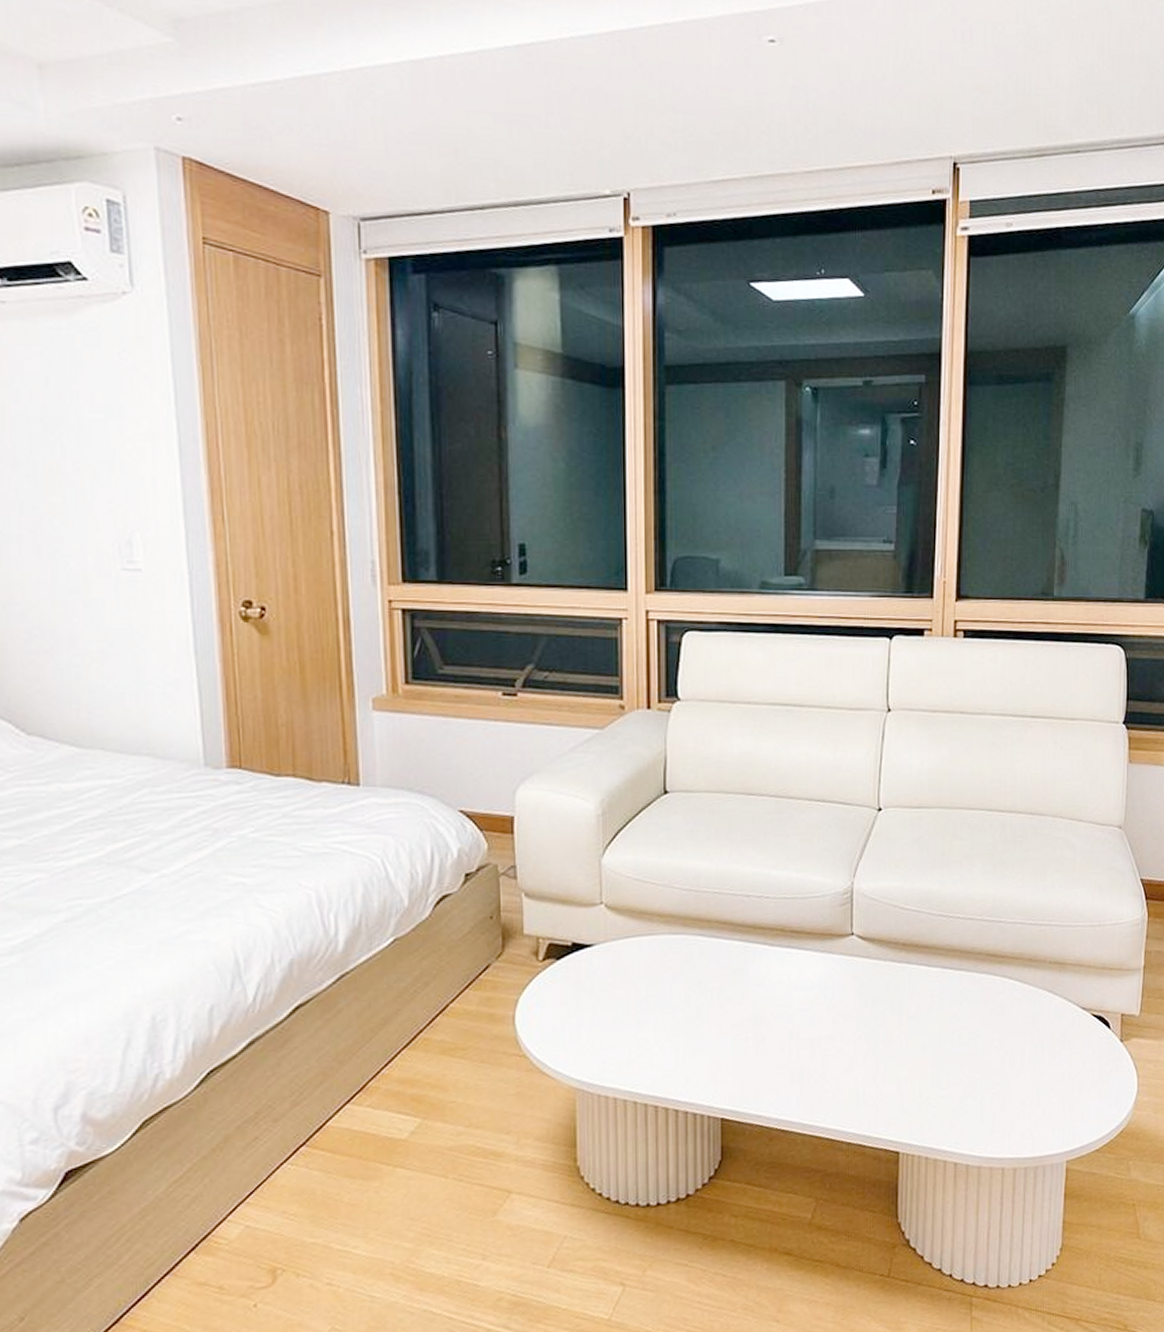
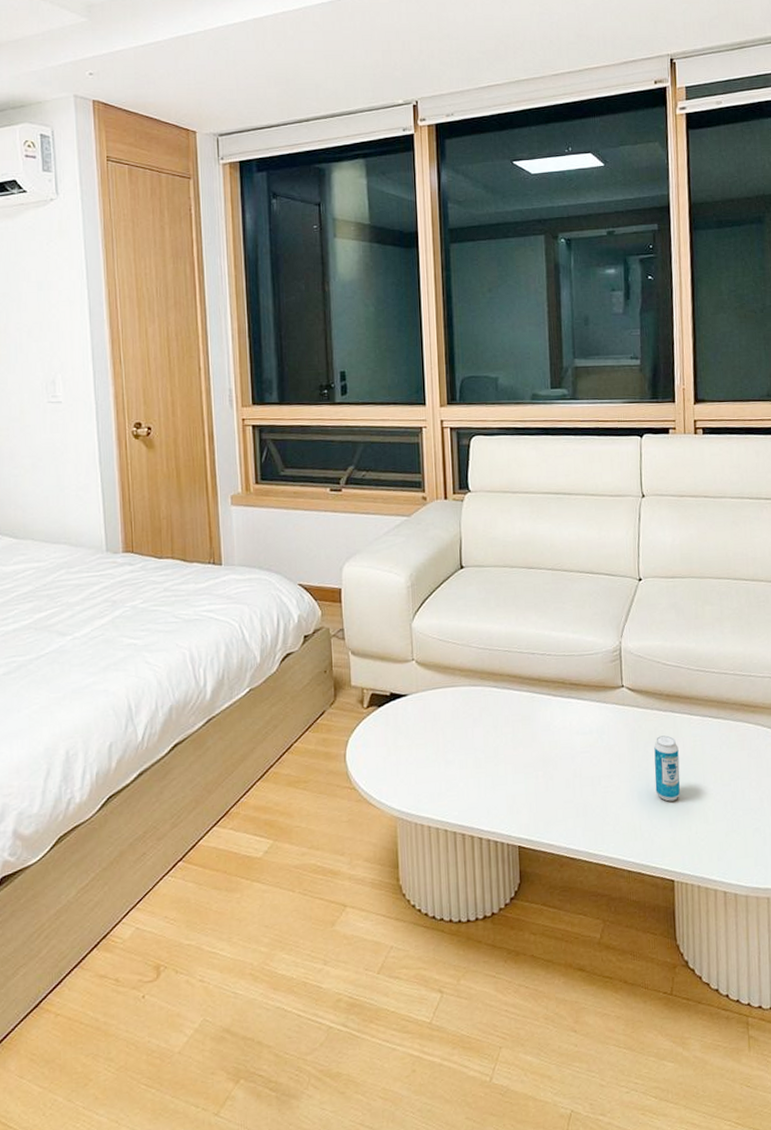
beverage can: none [884,990,913,1065] -> present [654,735,680,802]

